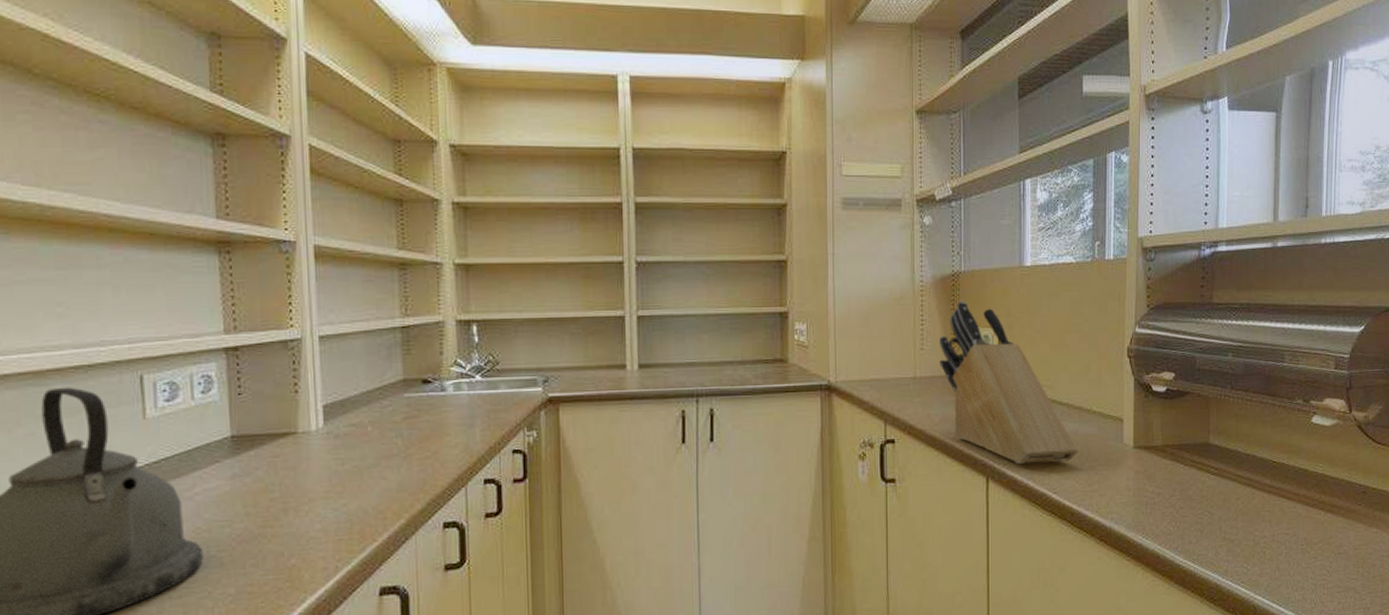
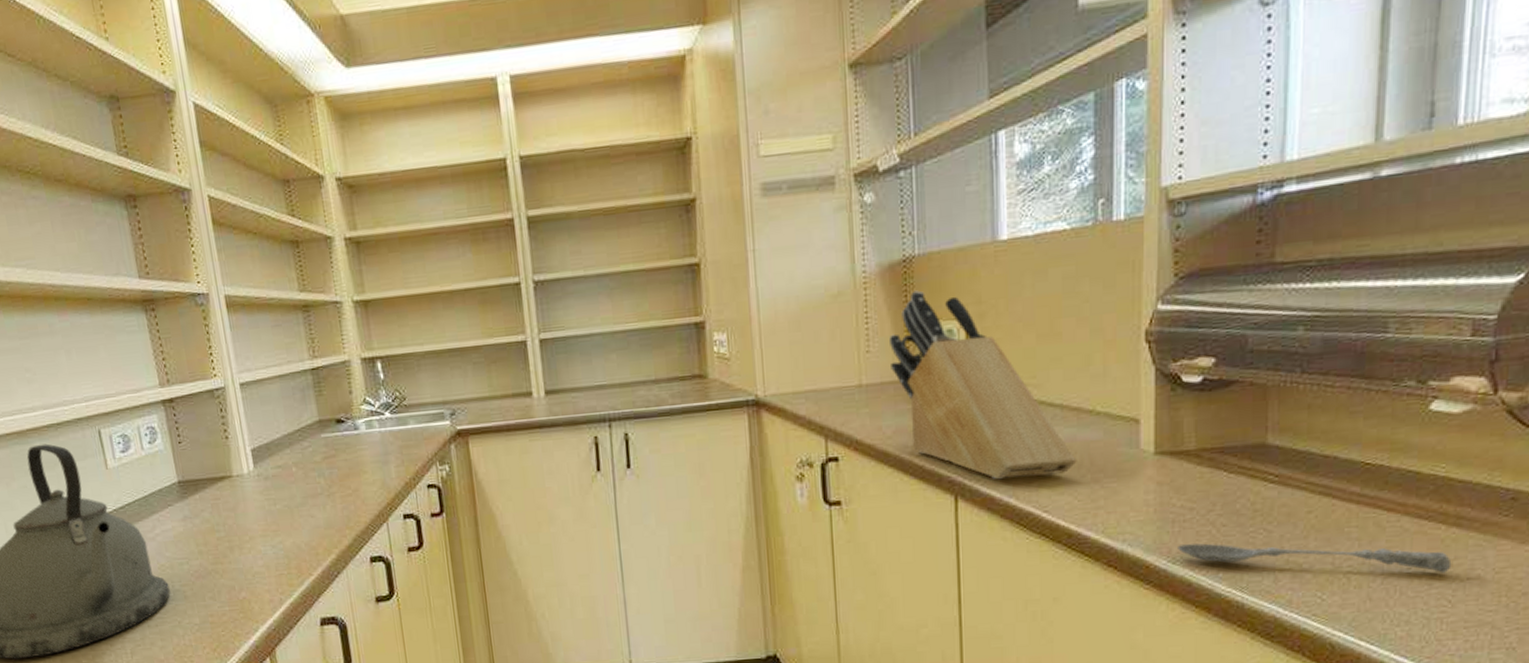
soupspoon: none [1150,522,1329,549] -> present [1178,543,1452,573]

